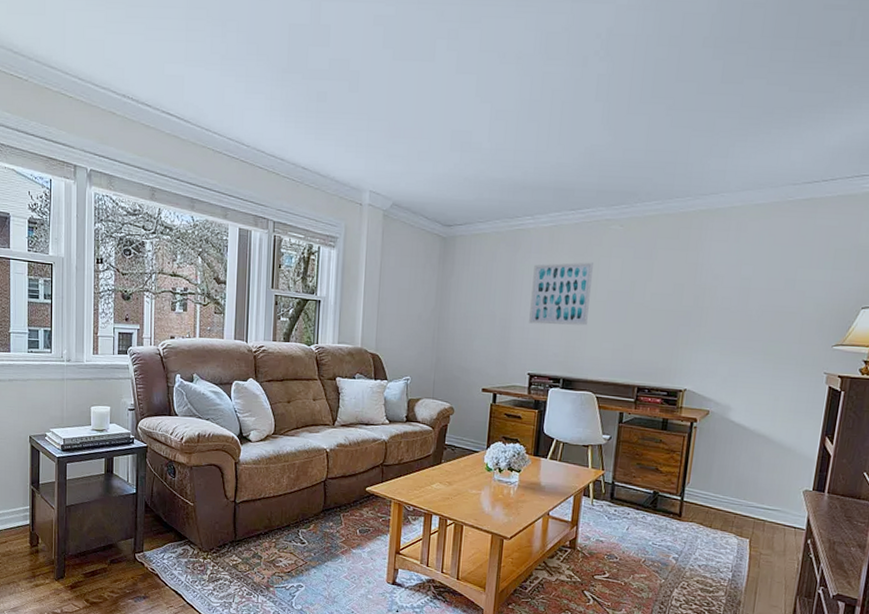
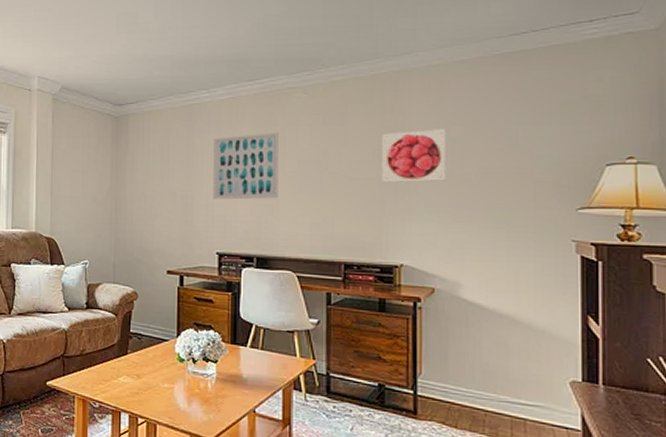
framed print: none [678,267,739,316] -> present [382,129,448,183]

